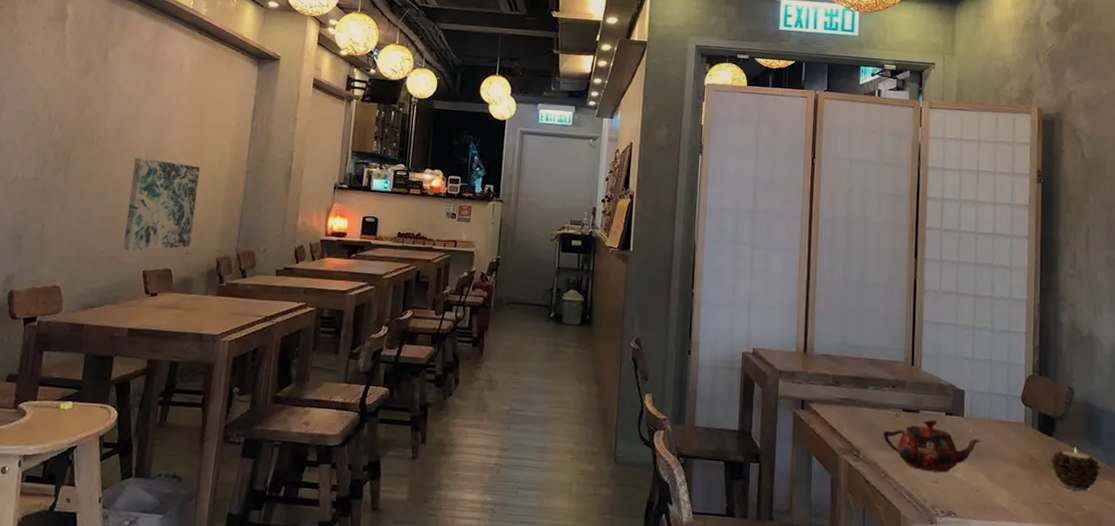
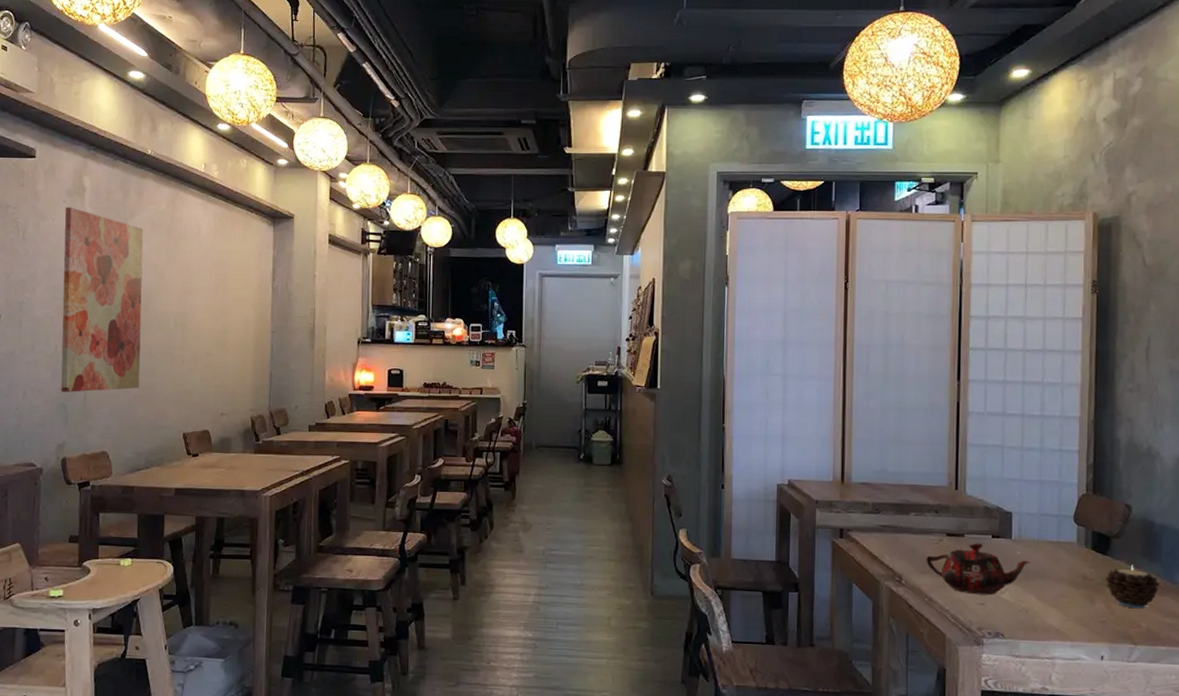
wall art: none [16,32,123,222] -> present [61,207,143,392]
wall art: present [123,157,200,251] -> none [162,324,227,415]

